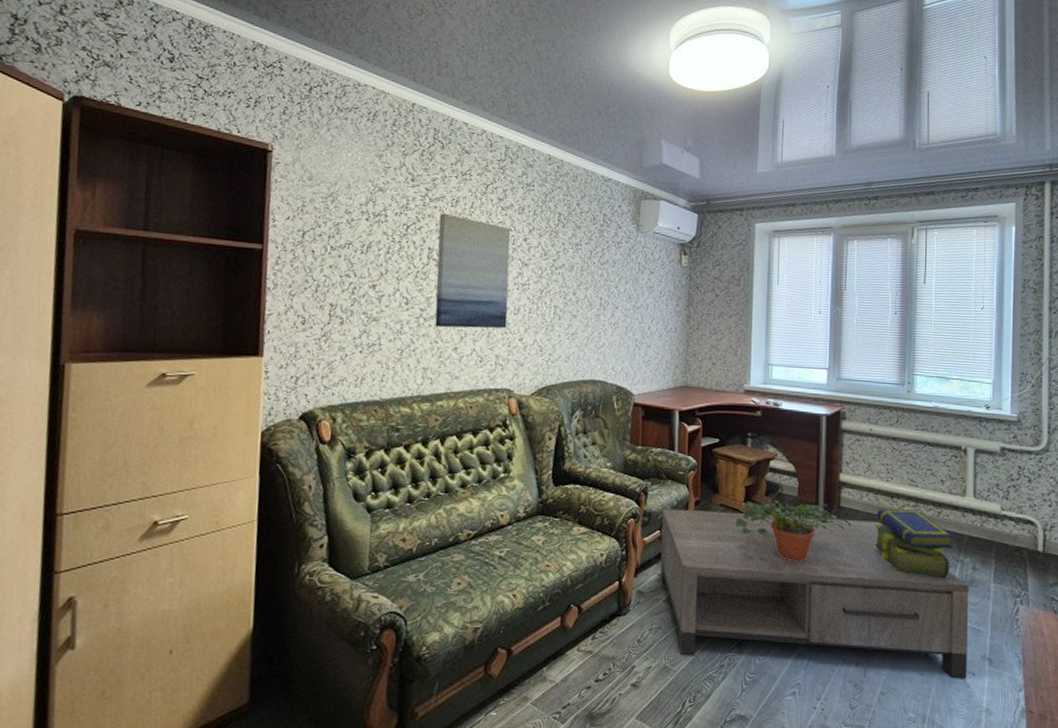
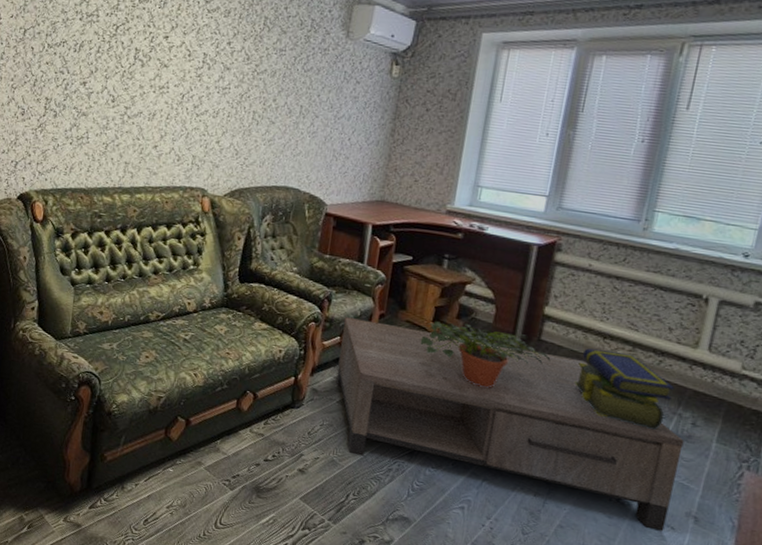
wall art: present [435,213,511,329] -> none [137,14,215,130]

